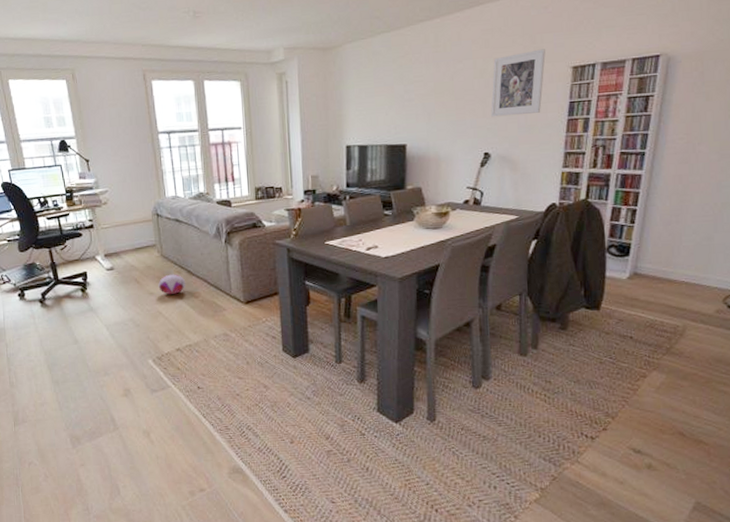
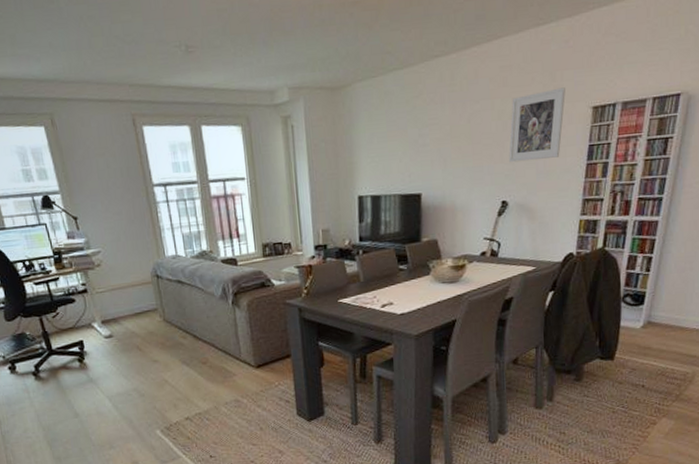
plush toy: present [158,274,186,294] -> none [162,339,192,361]

